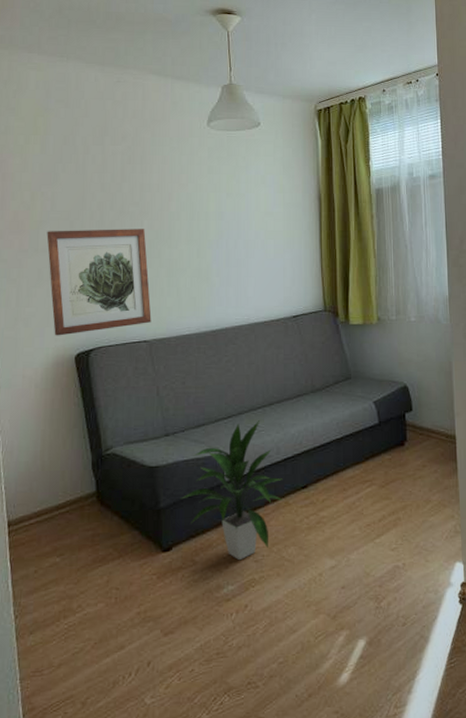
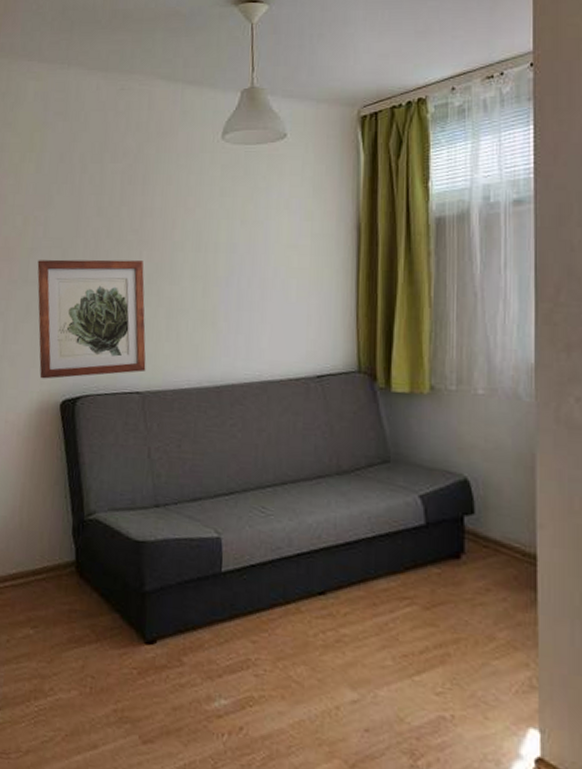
indoor plant: present [181,420,283,560] -> none [169,502,295,670]

